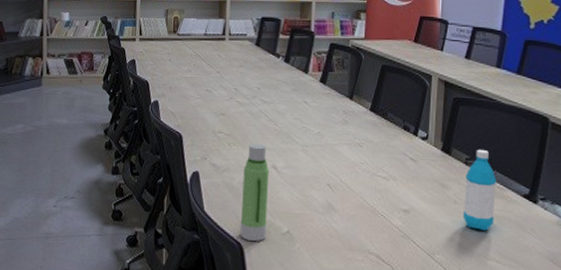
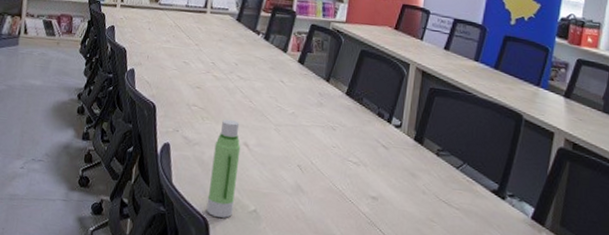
water bottle: present [463,149,497,231] -> none [430,141,467,224]

